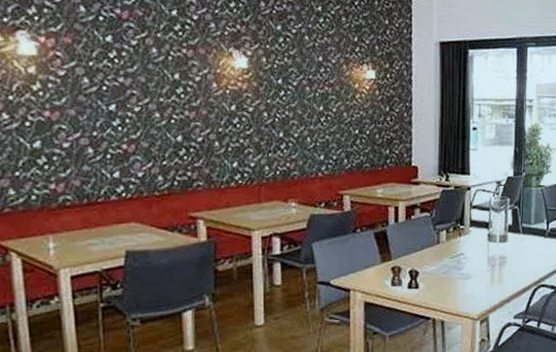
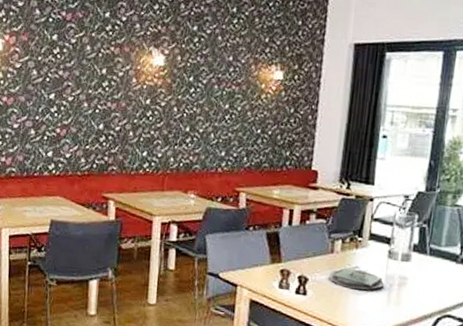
plate: none [438,253,488,275] -> present [329,266,385,290]

